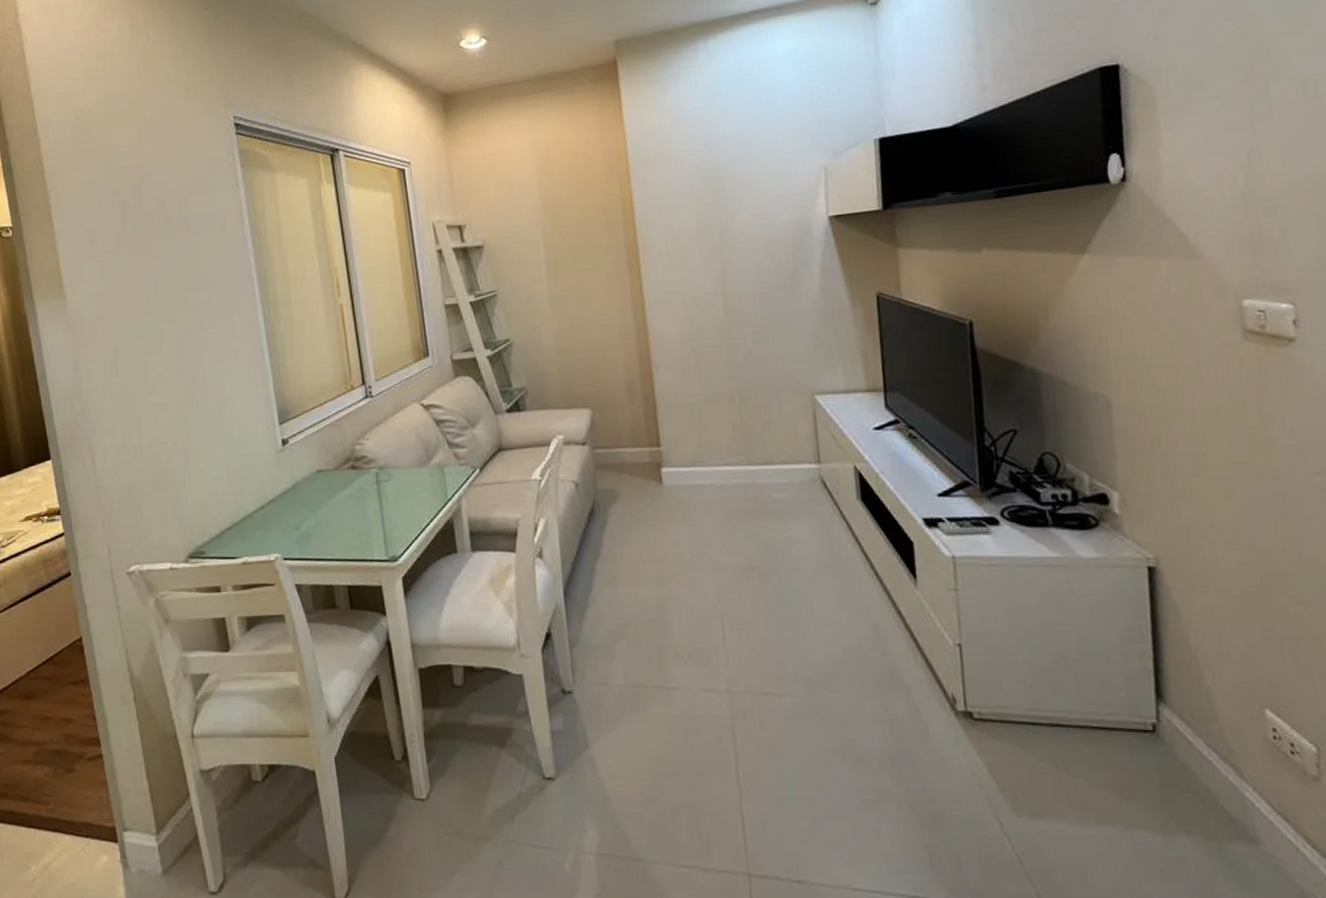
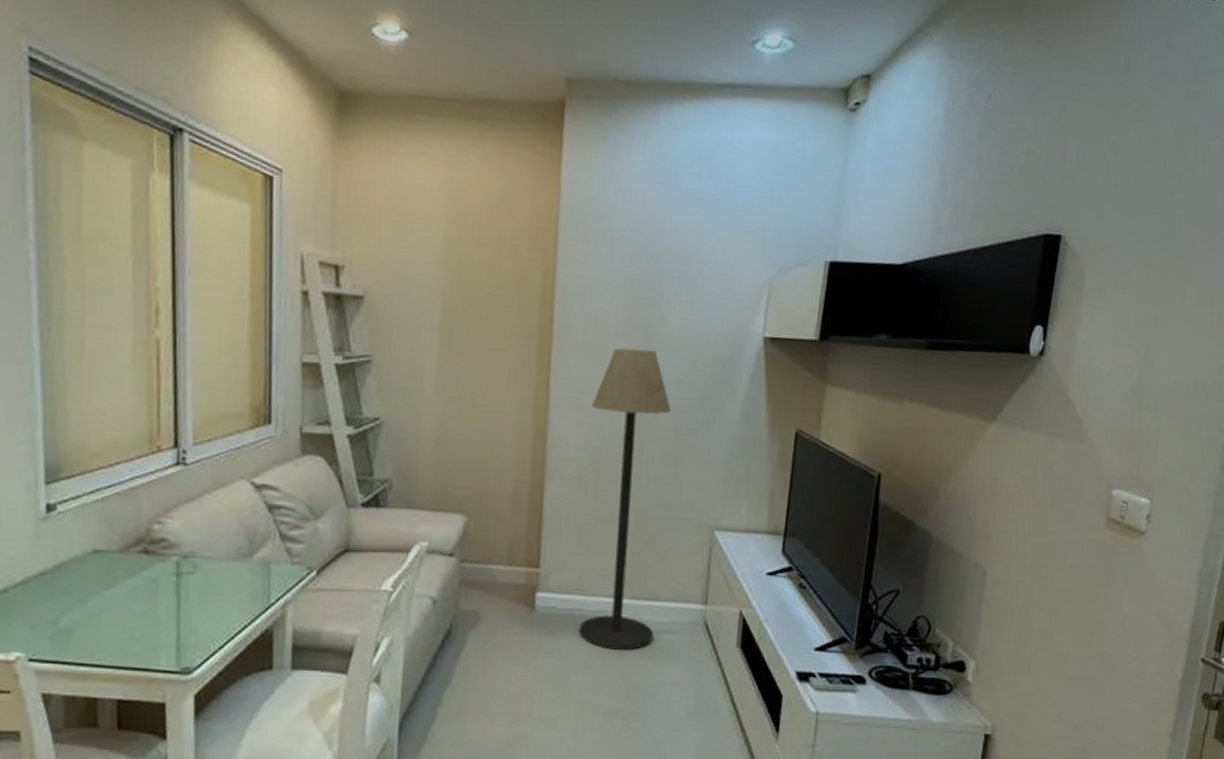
floor lamp: none [682,245,775,513] -> present [579,348,671,650]

